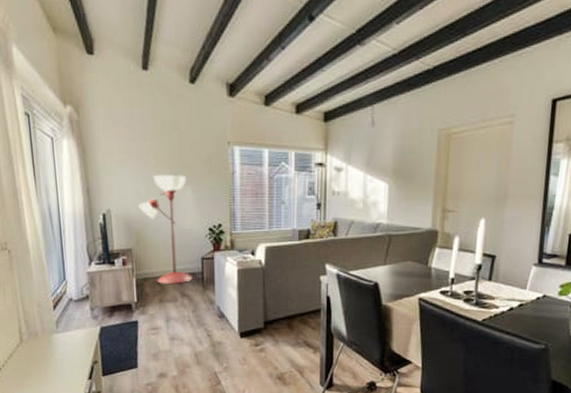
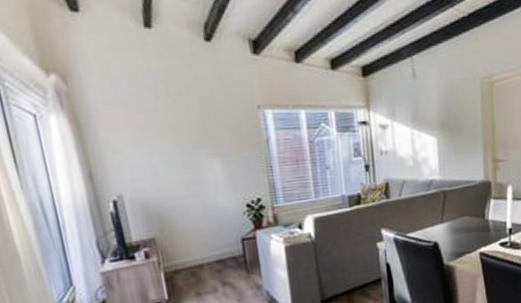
floor lamp: present [138,175,193,284] -> none [157,147,233,275]

